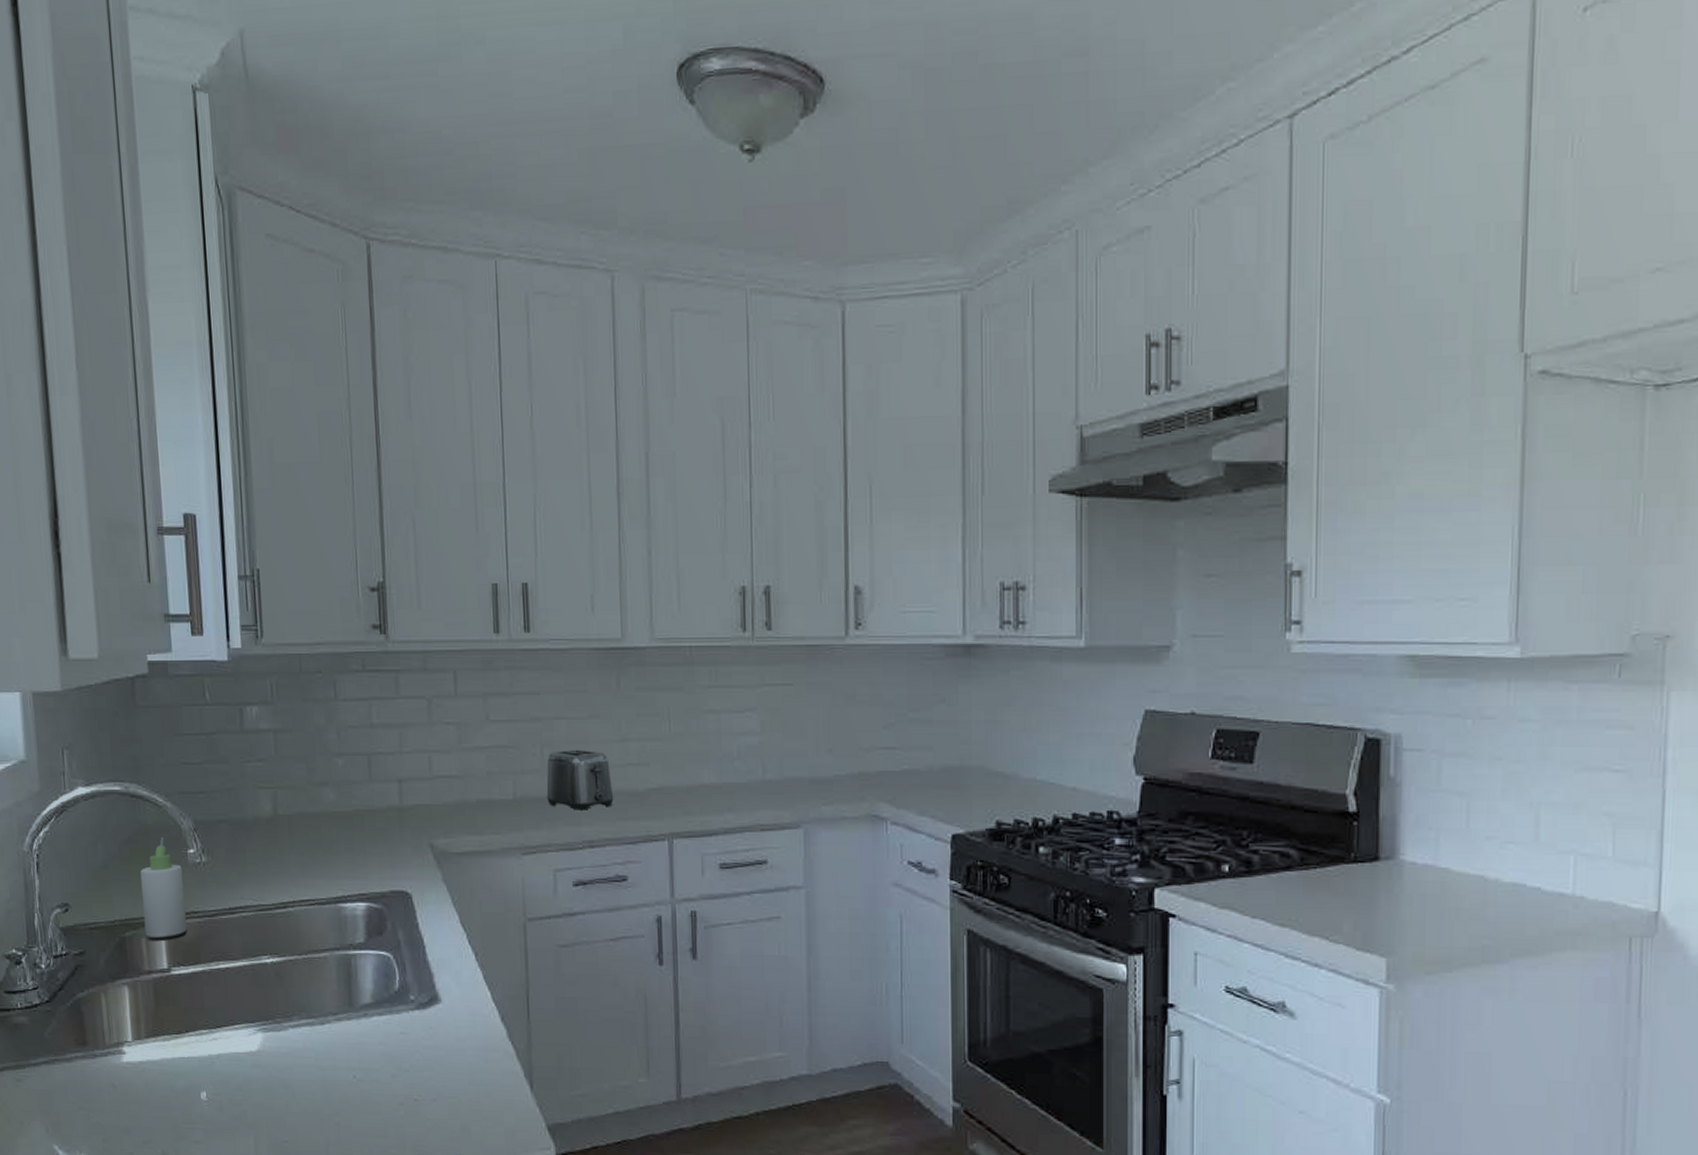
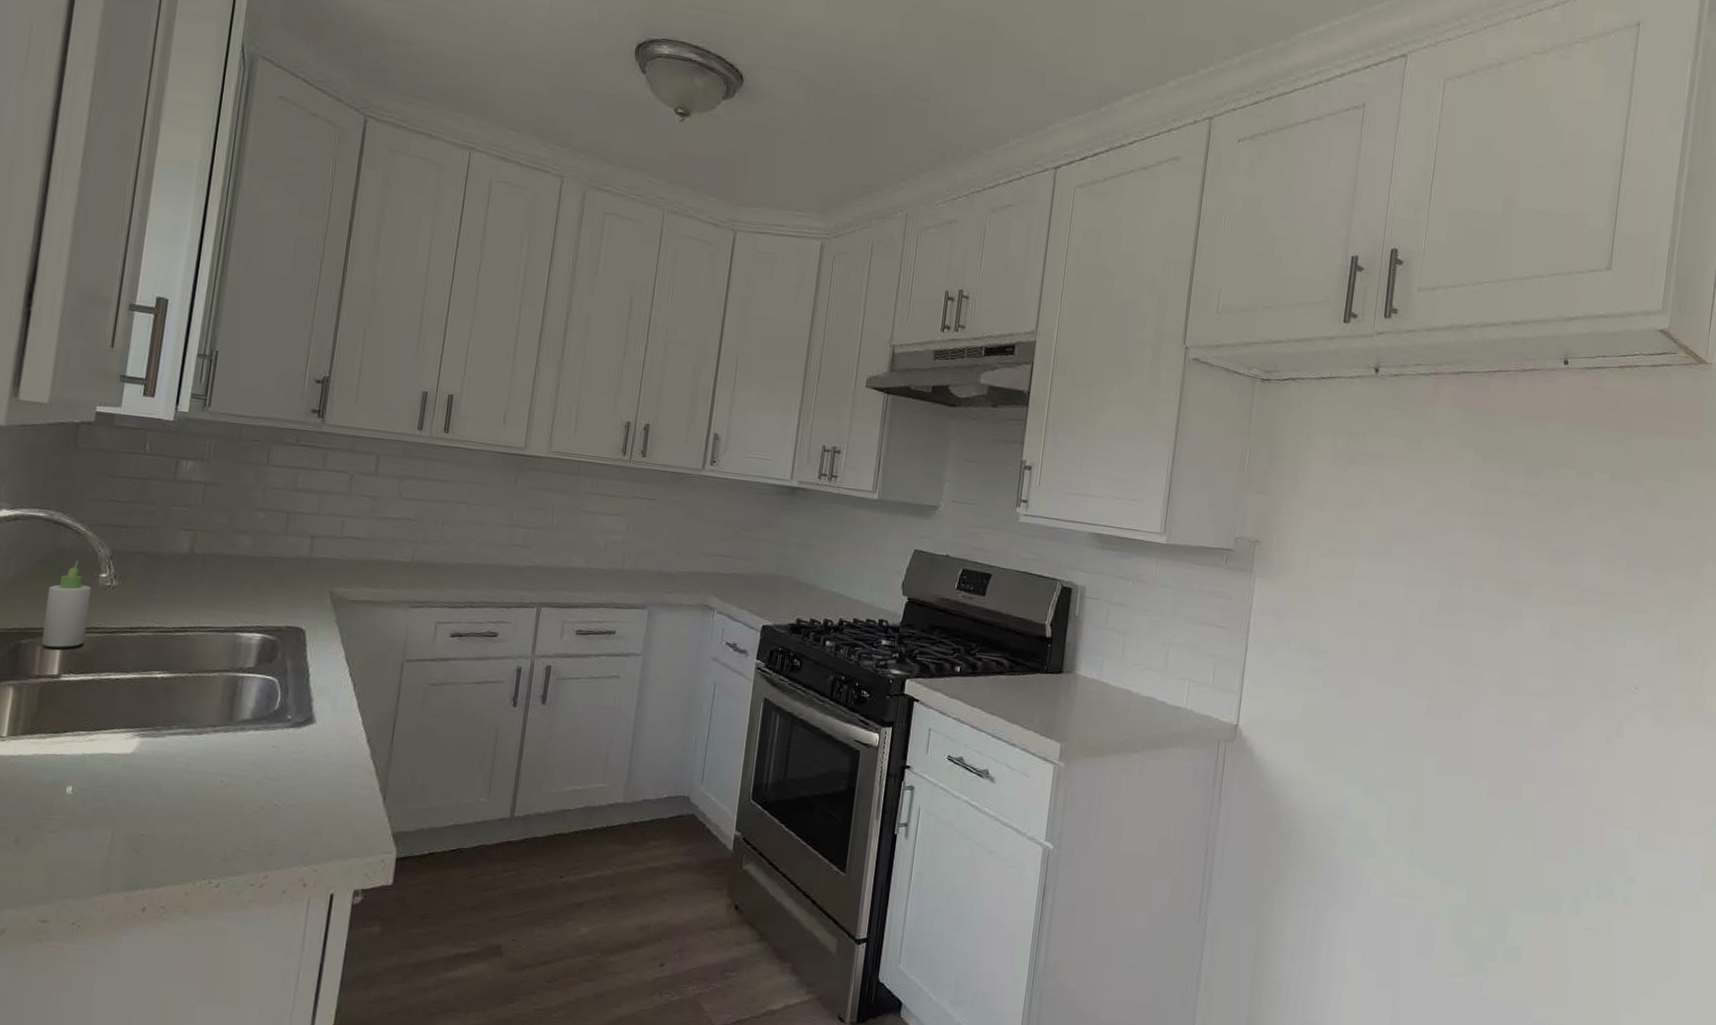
toaster: present [546,749,614,810] -> none [440,528,498,577]

